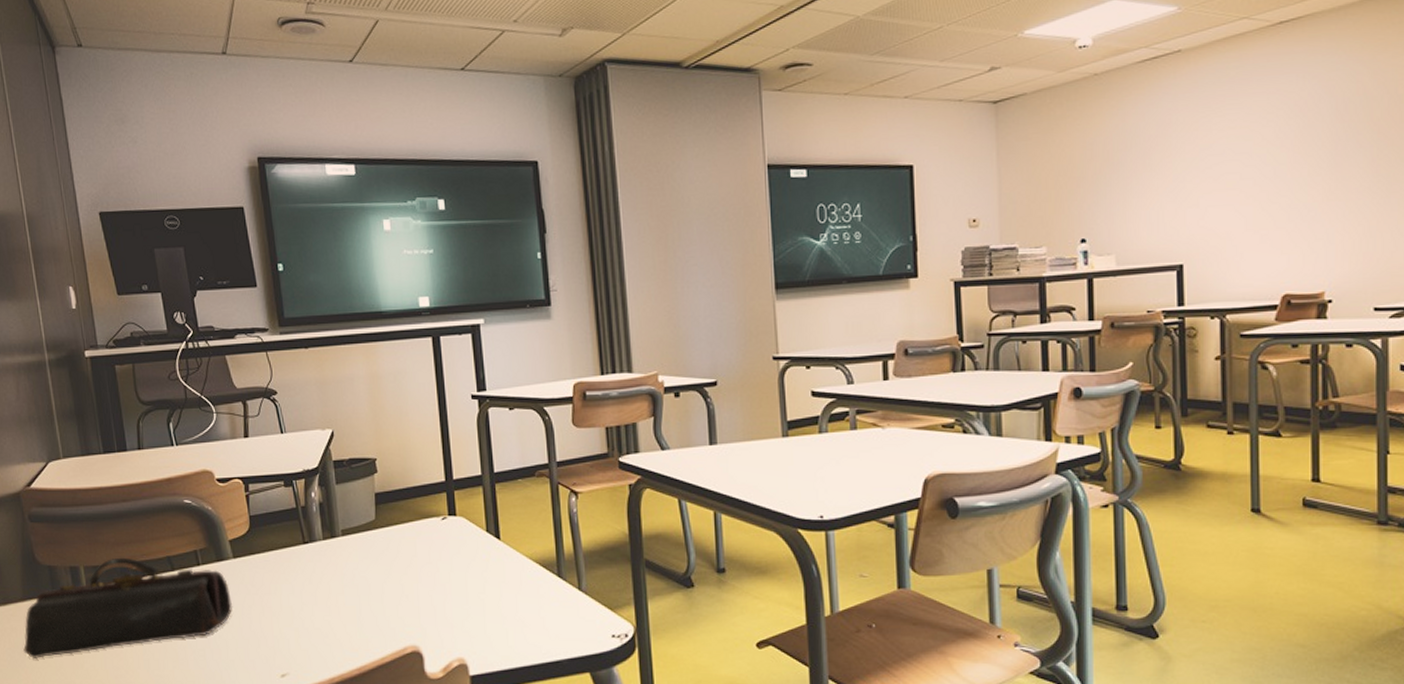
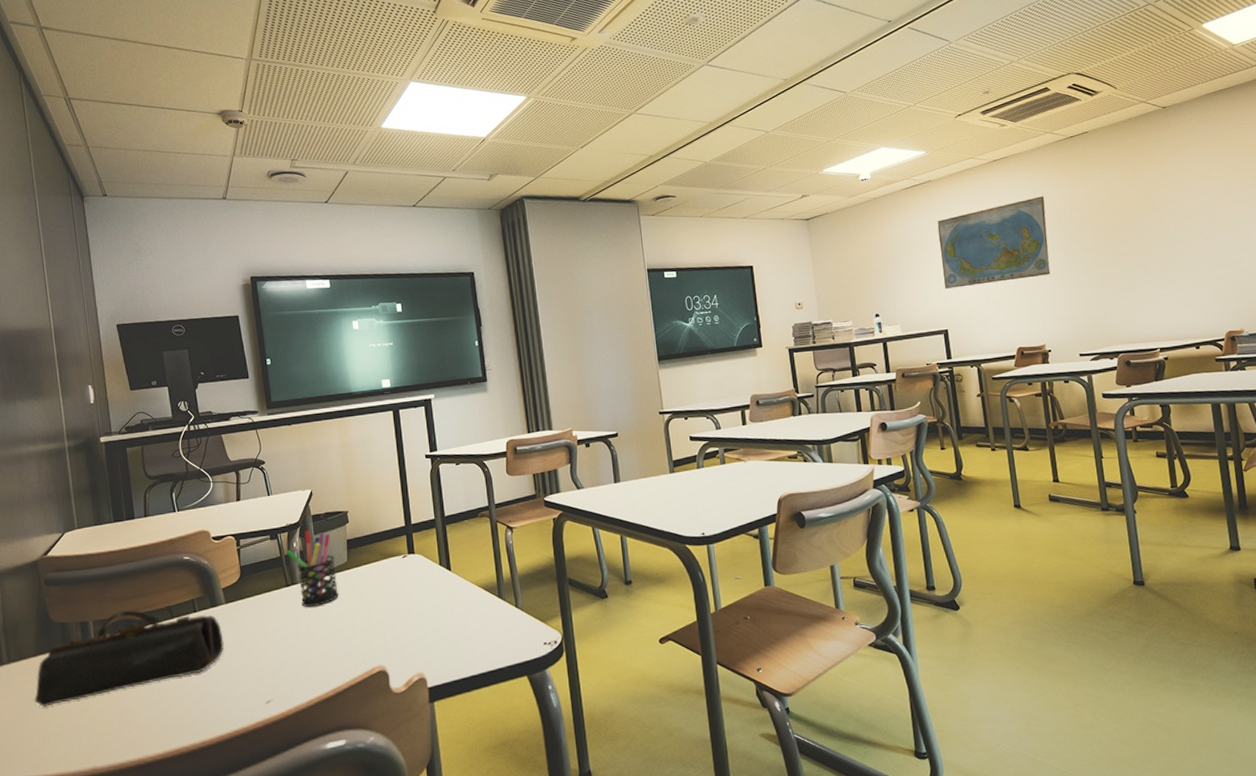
pen holder: none [302,478,365,570] -> present [285,530,339,608]
world map: none [1184,77,1351,207] -> present [937,196,1051,289]

